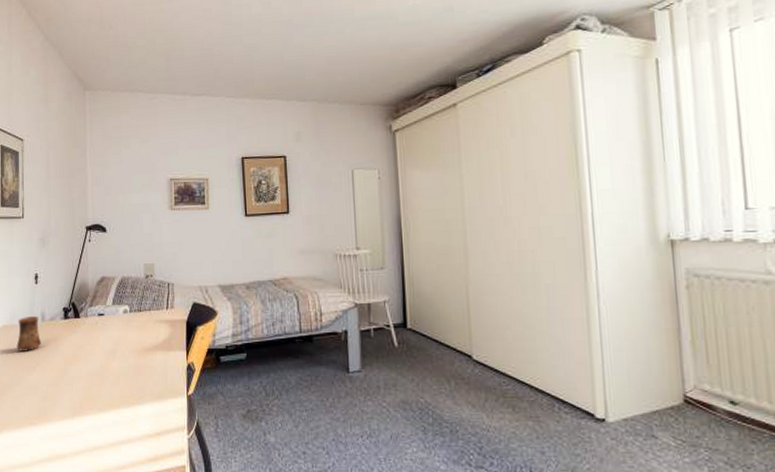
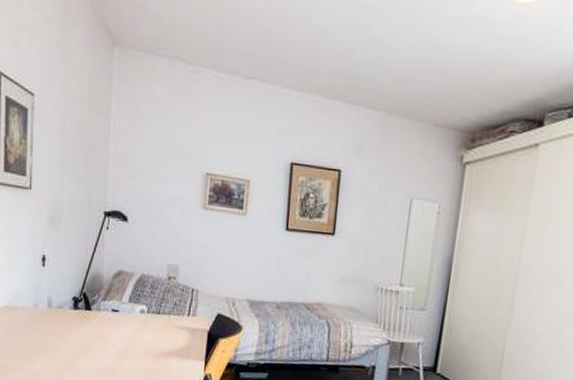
cup: present [16,315,42,351] -> none [18,300,47,337]

